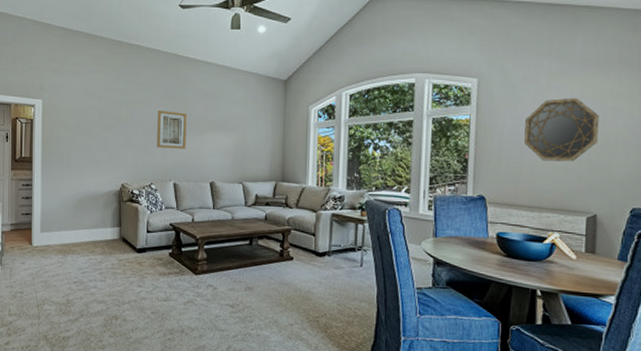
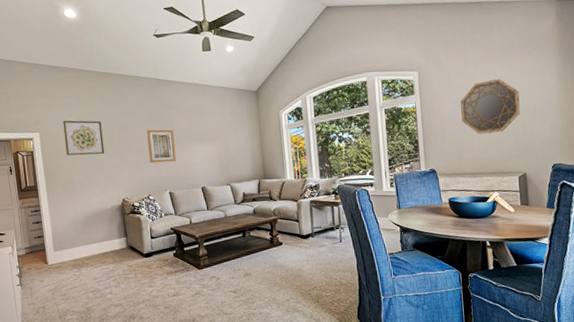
wall art: none [68,89,110,132] -> present [62,120,105,156]

